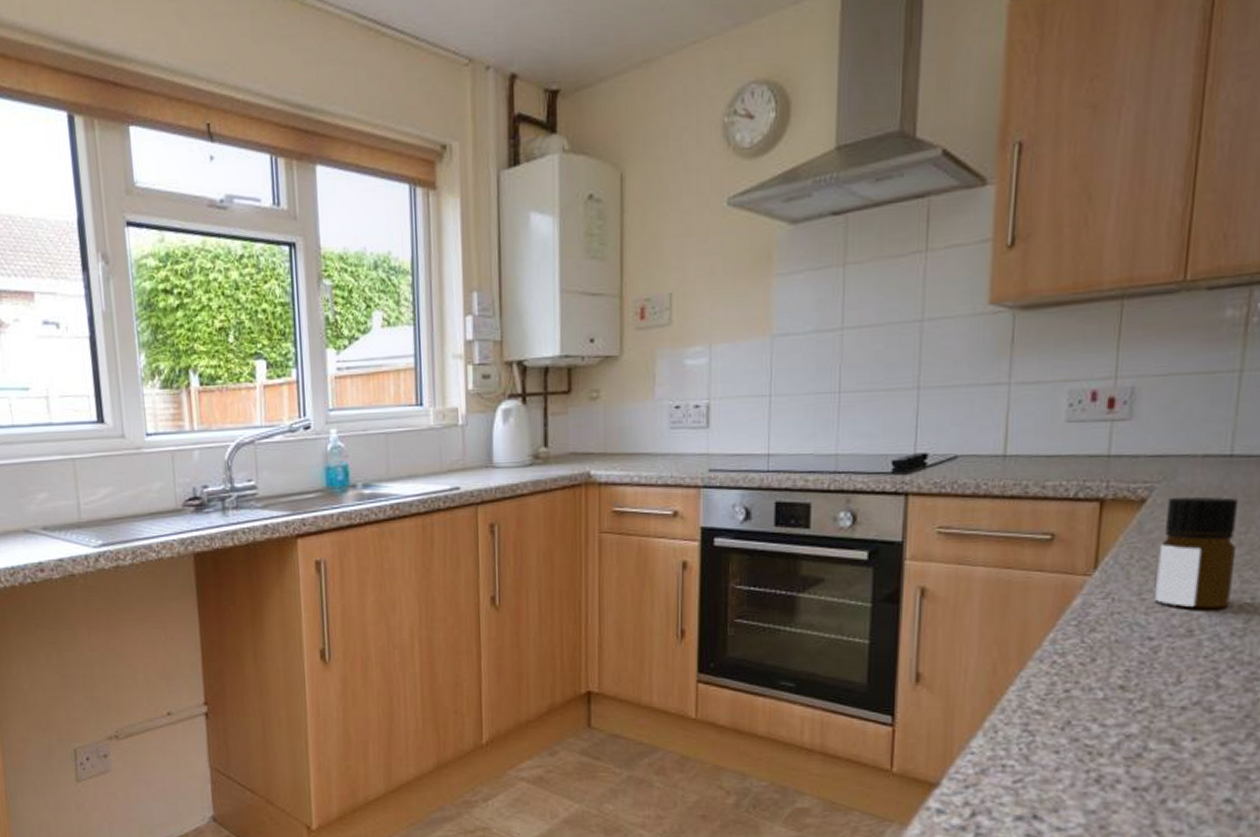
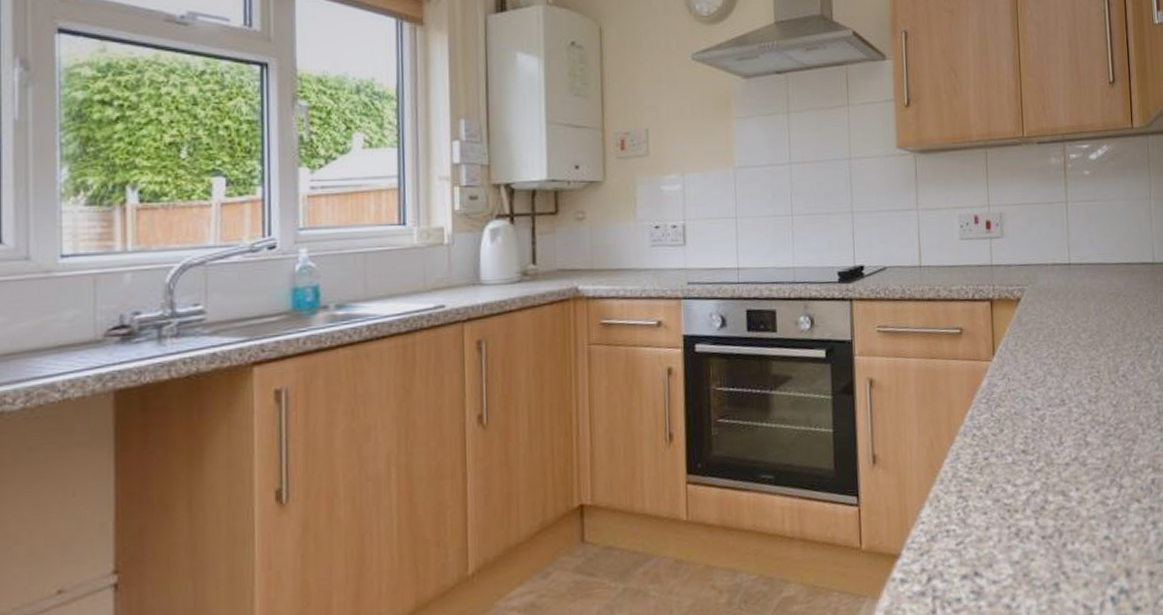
bottle: present [1155,496,1238,608] -> none [1034,295,1085,382]

